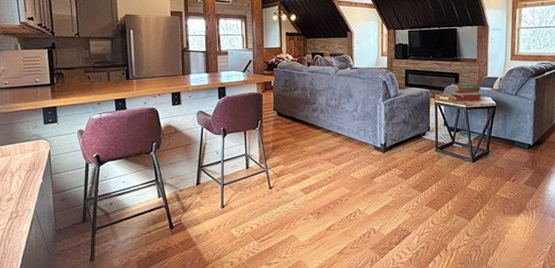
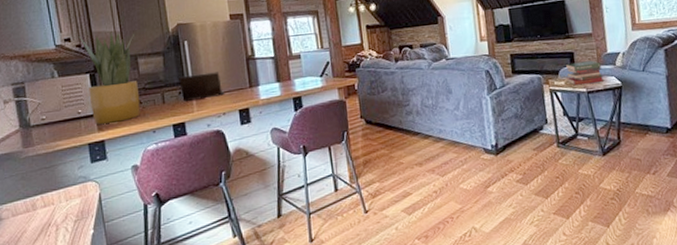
planter: none [40,15,89,93] -> present [78,31,140,124]
laptop: none [123,59,161,81] -> present [179,72,225,101]

